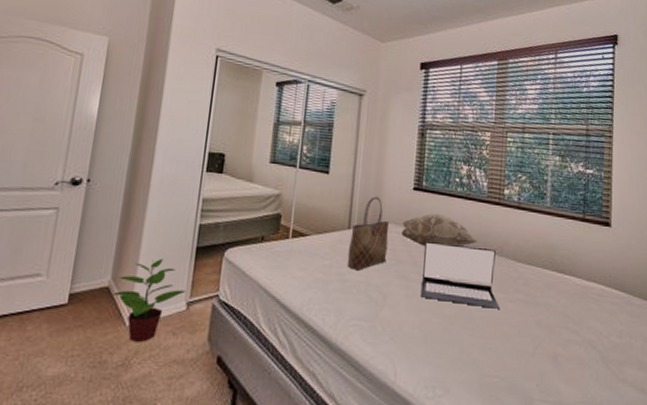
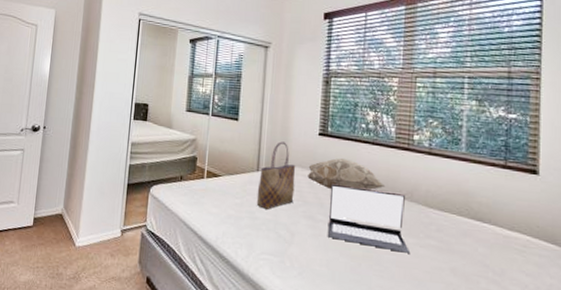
potted plant: present [112,259,186,342] -> none [64,193,120,260]

